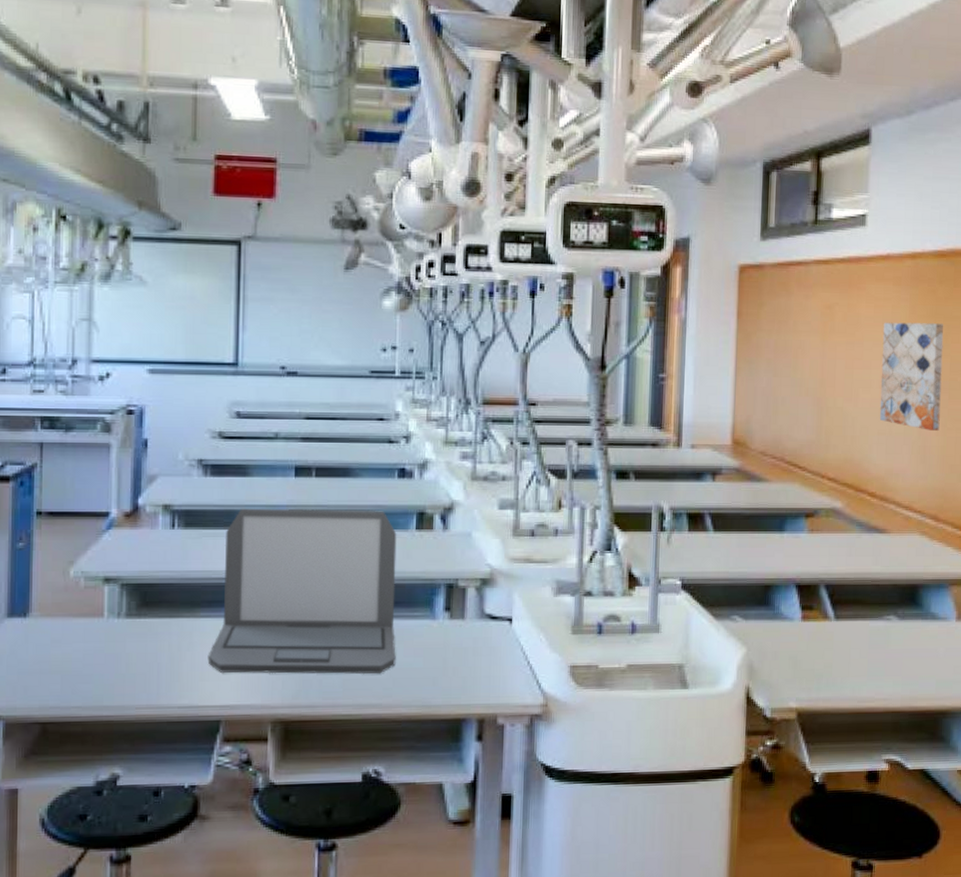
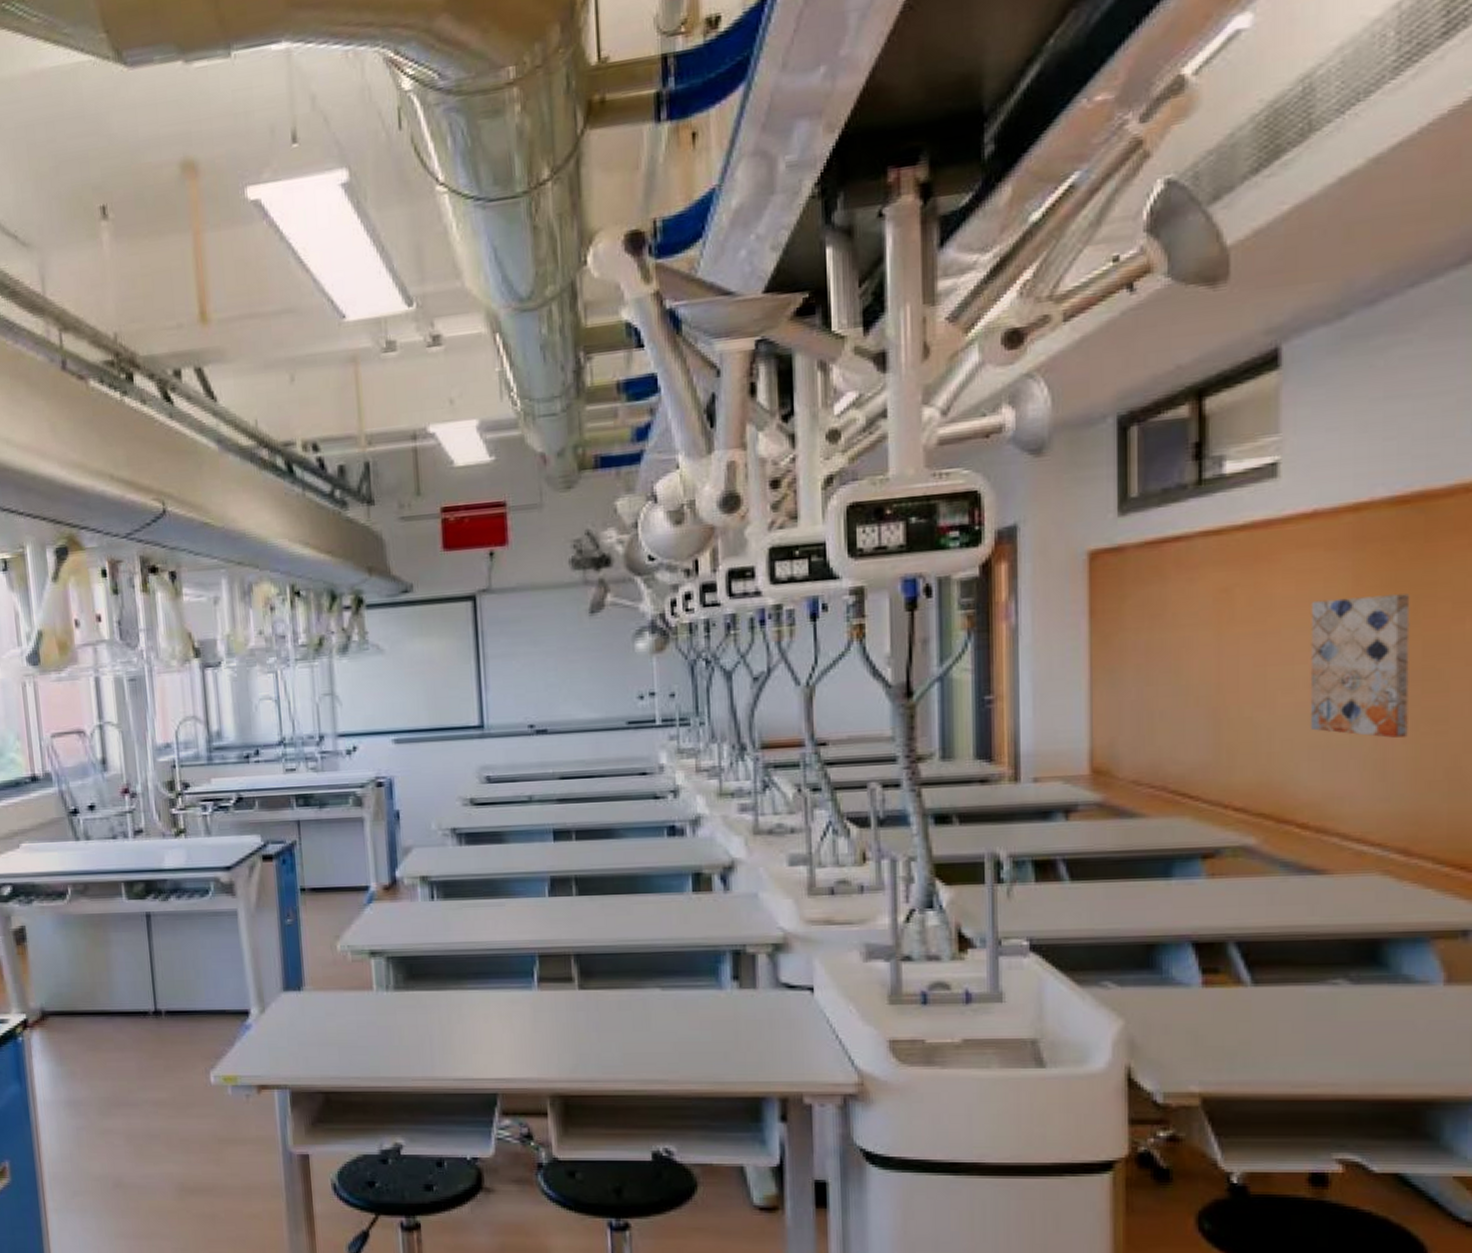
laptop: present [207,508,397,675] -> none [478,872,681,1048]

